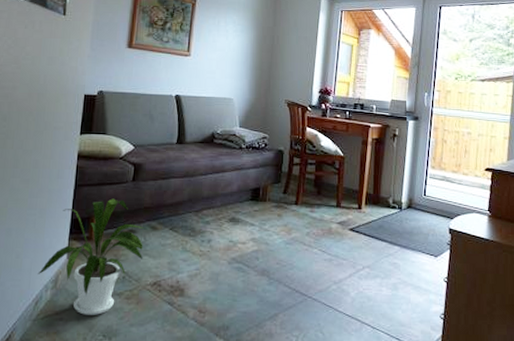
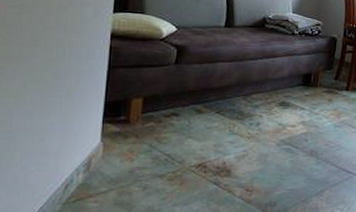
house plant: present [37,198,145,315] -> none [67,81,189,197]

